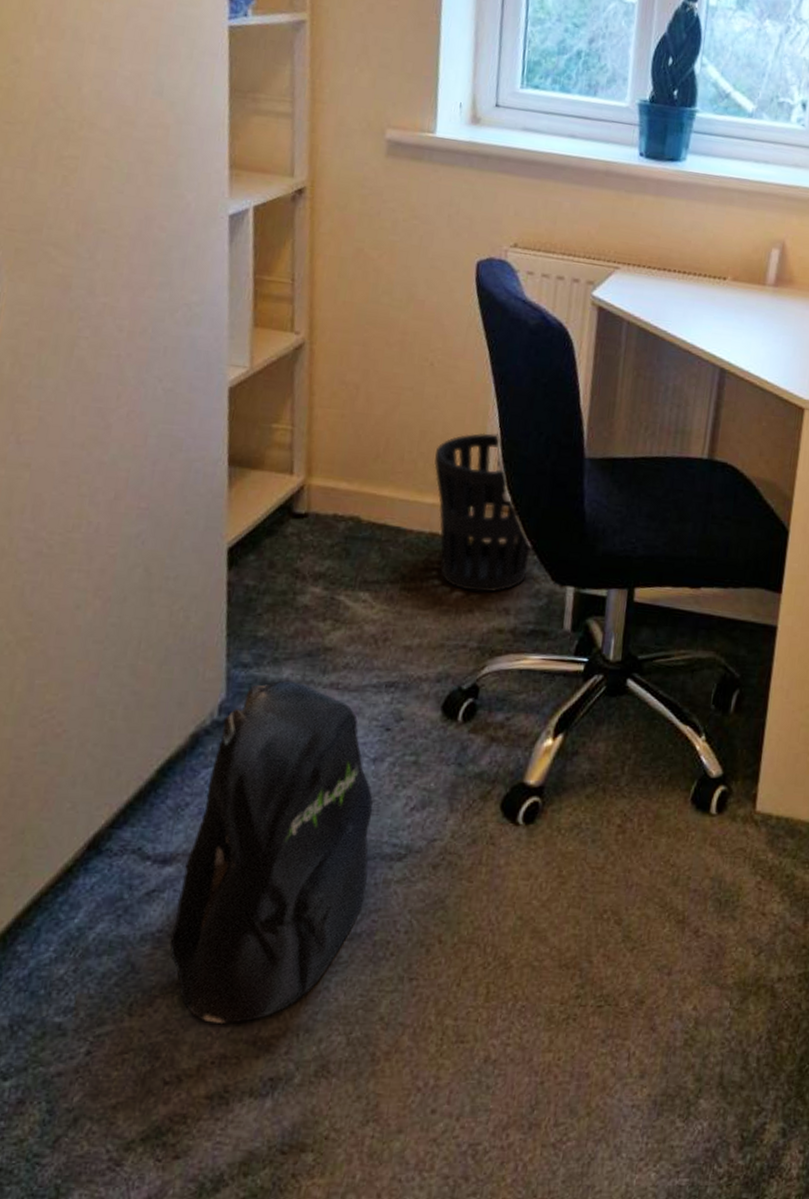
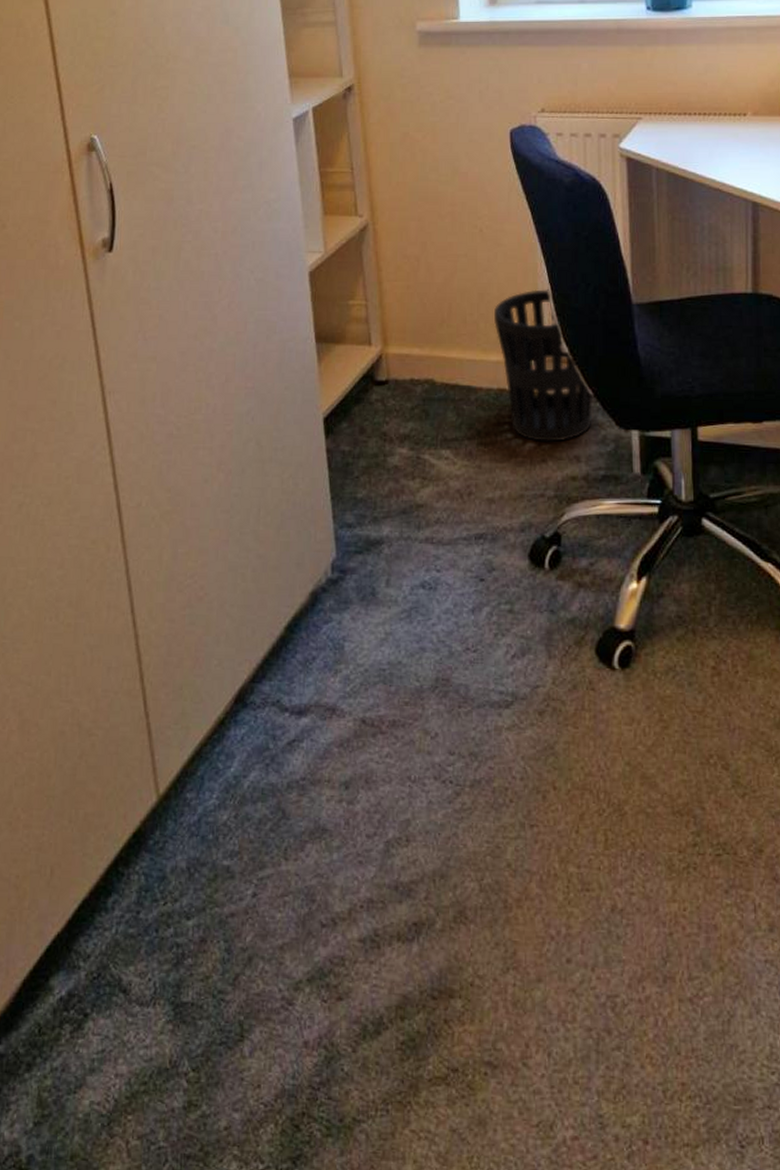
backpack: present [169,680,373,1023] -> none [312,537,481,868]

